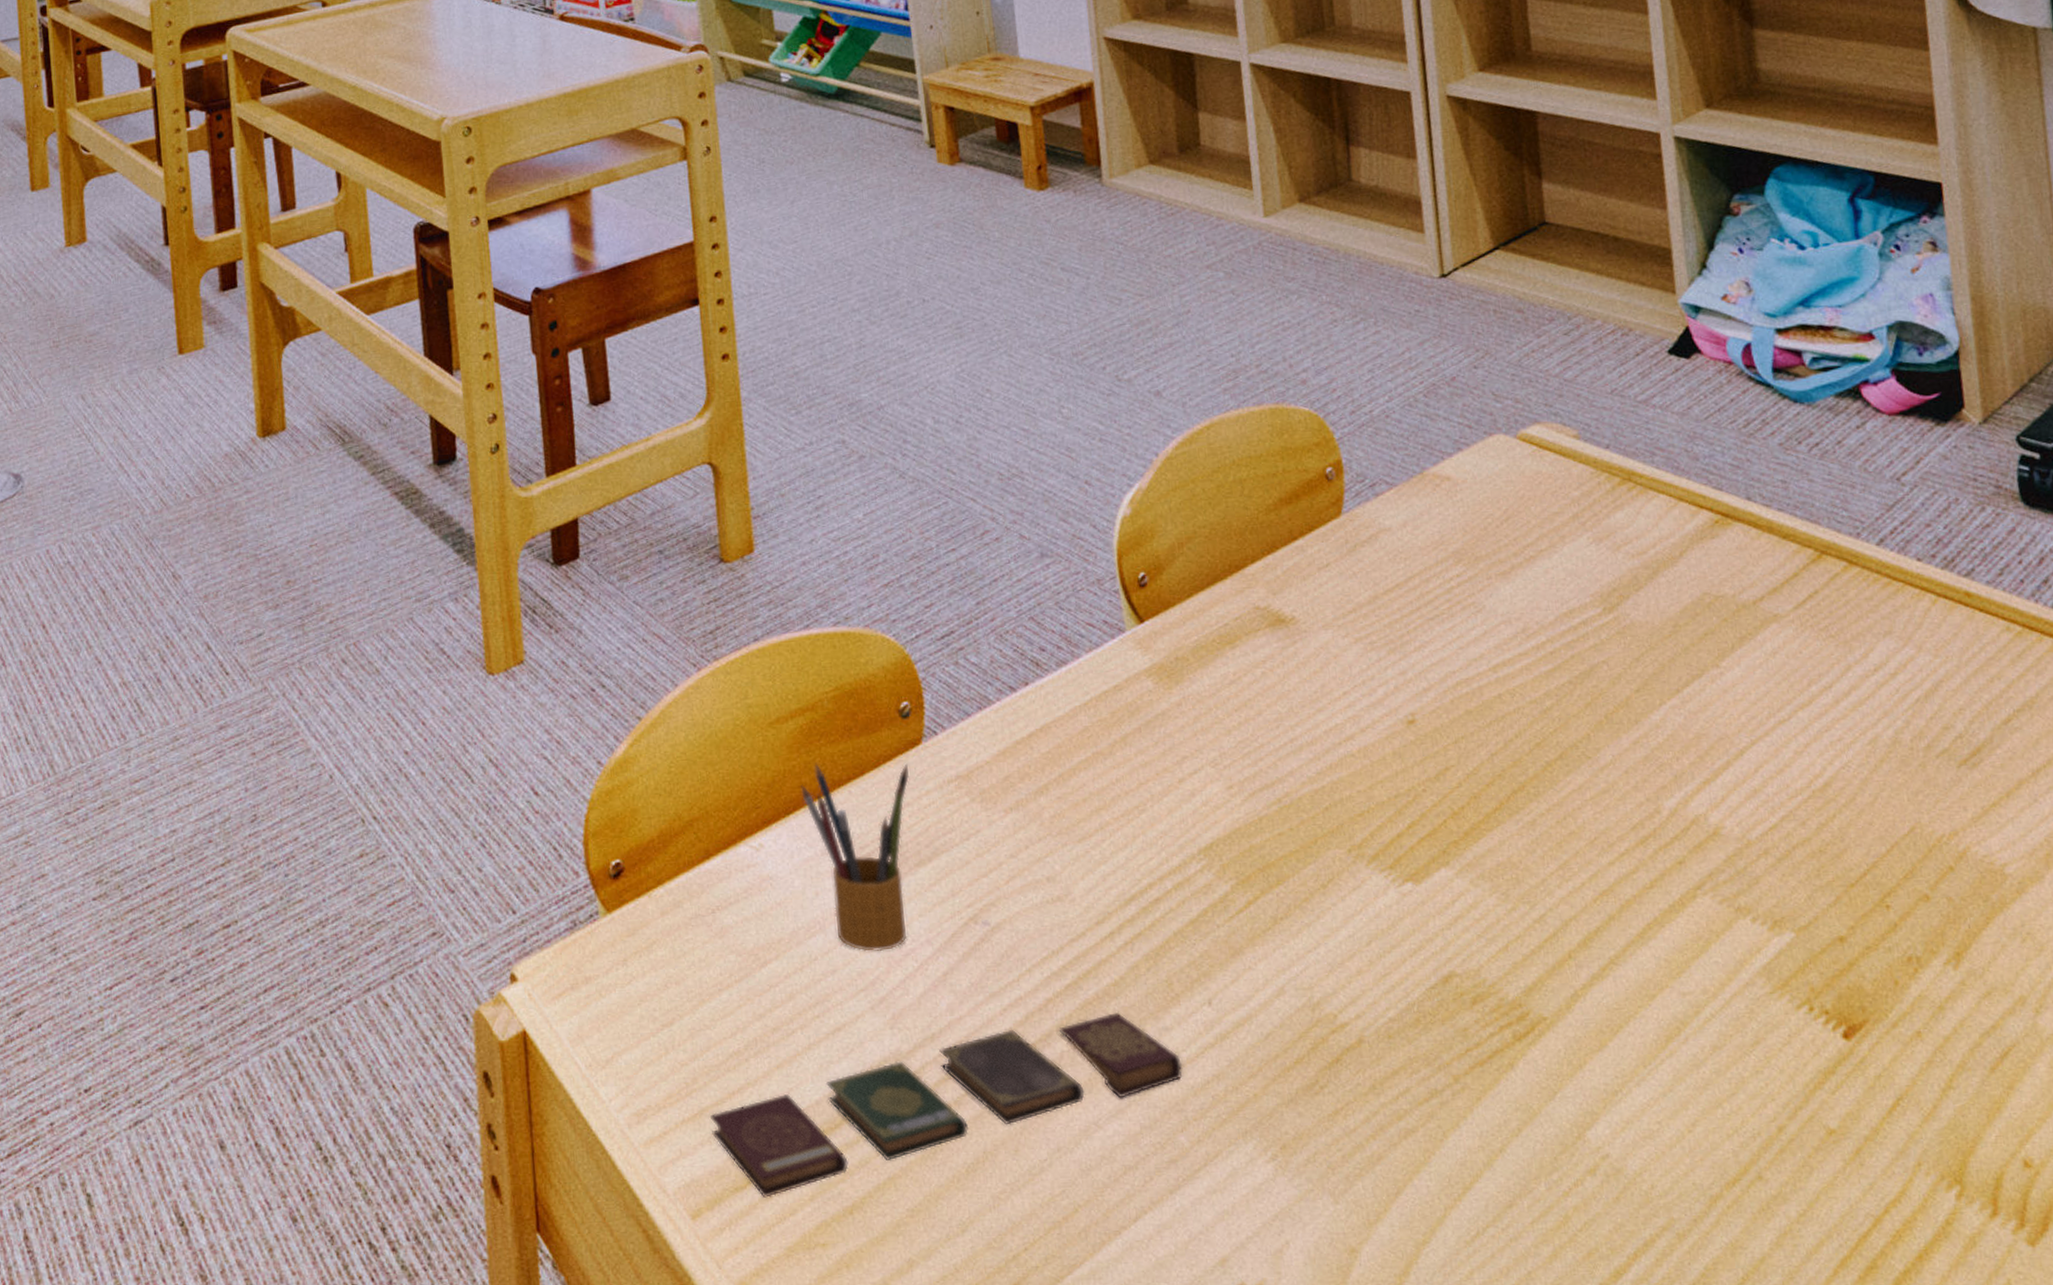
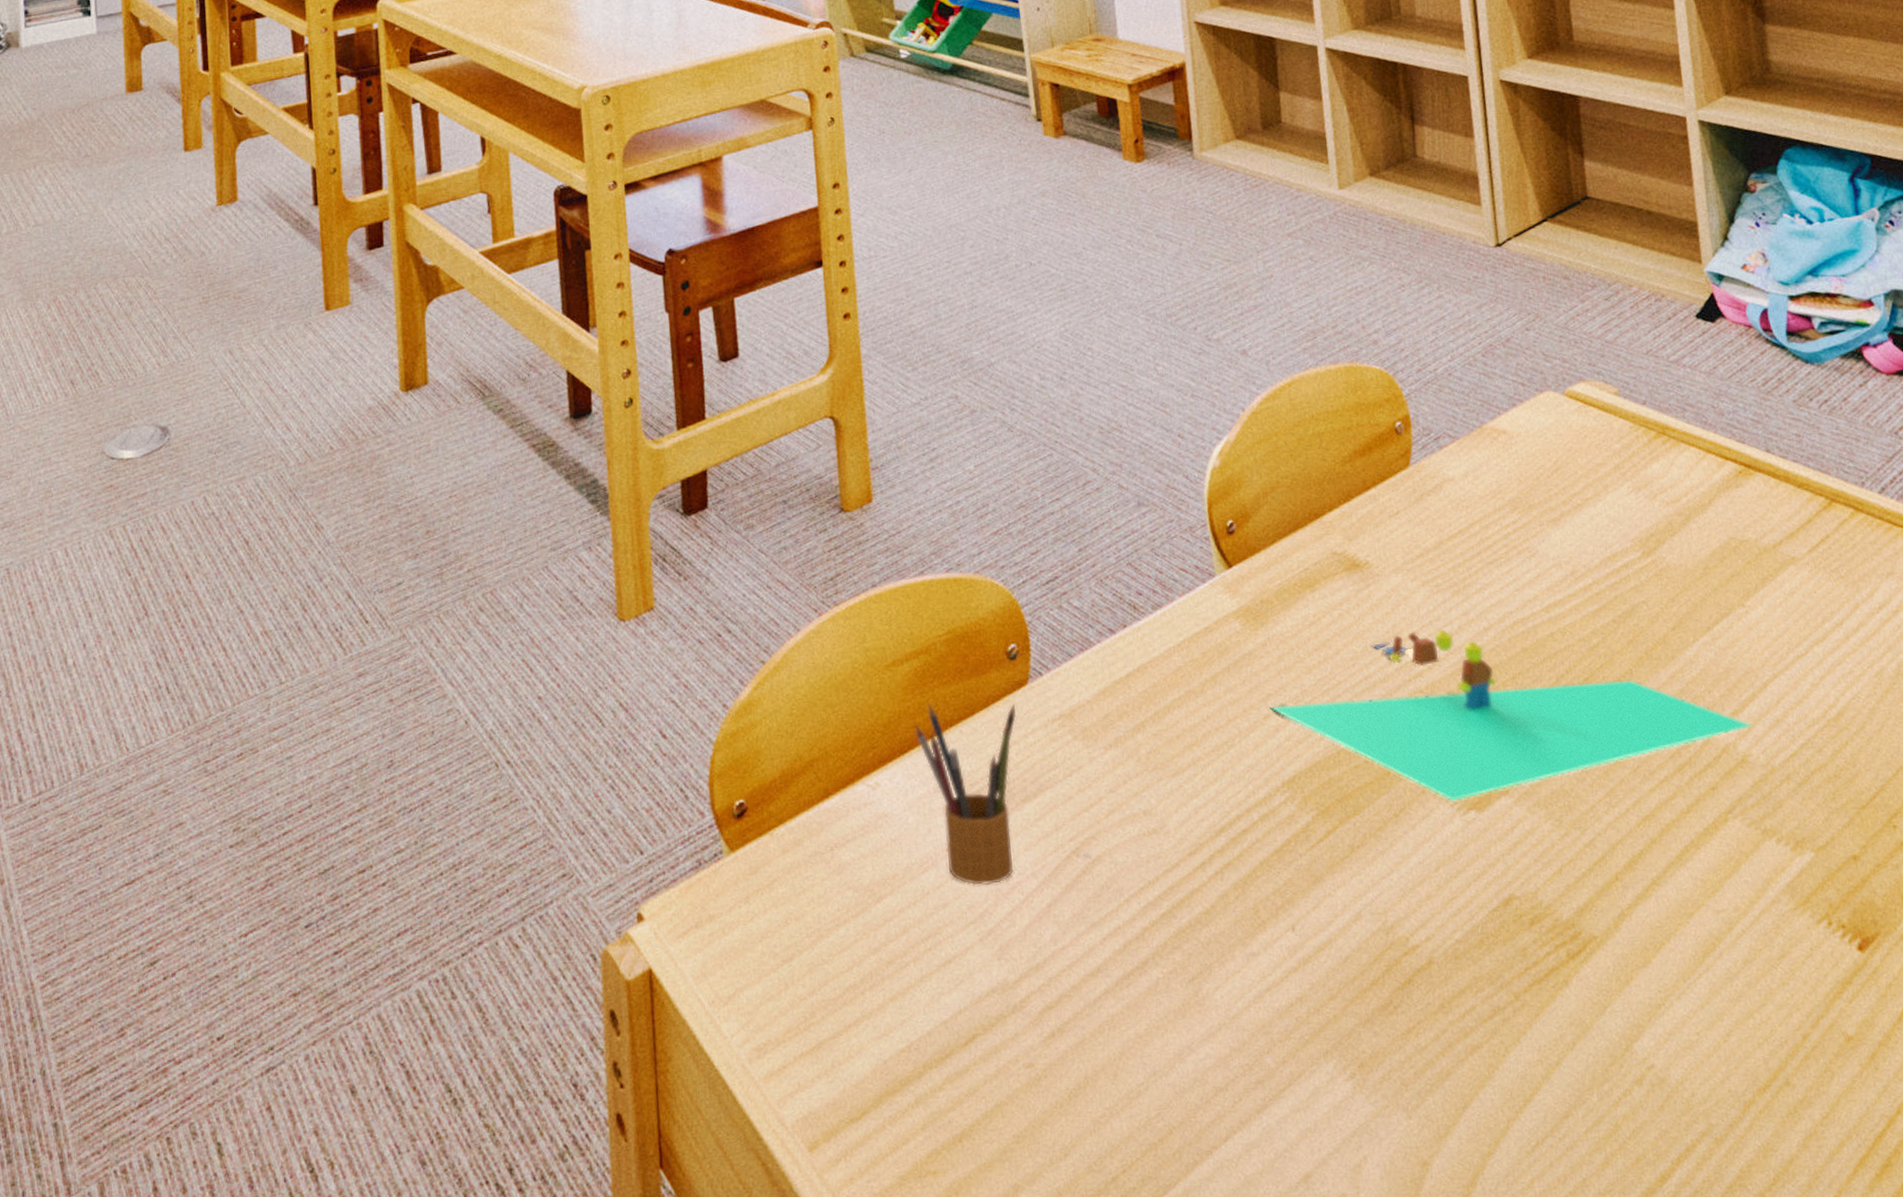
book: present [709,1011,1183,1199] -> none [826,939,1269,1129]
toy blocks: none [1185,690,1728,873] -> present [1270,629,1754,802]

